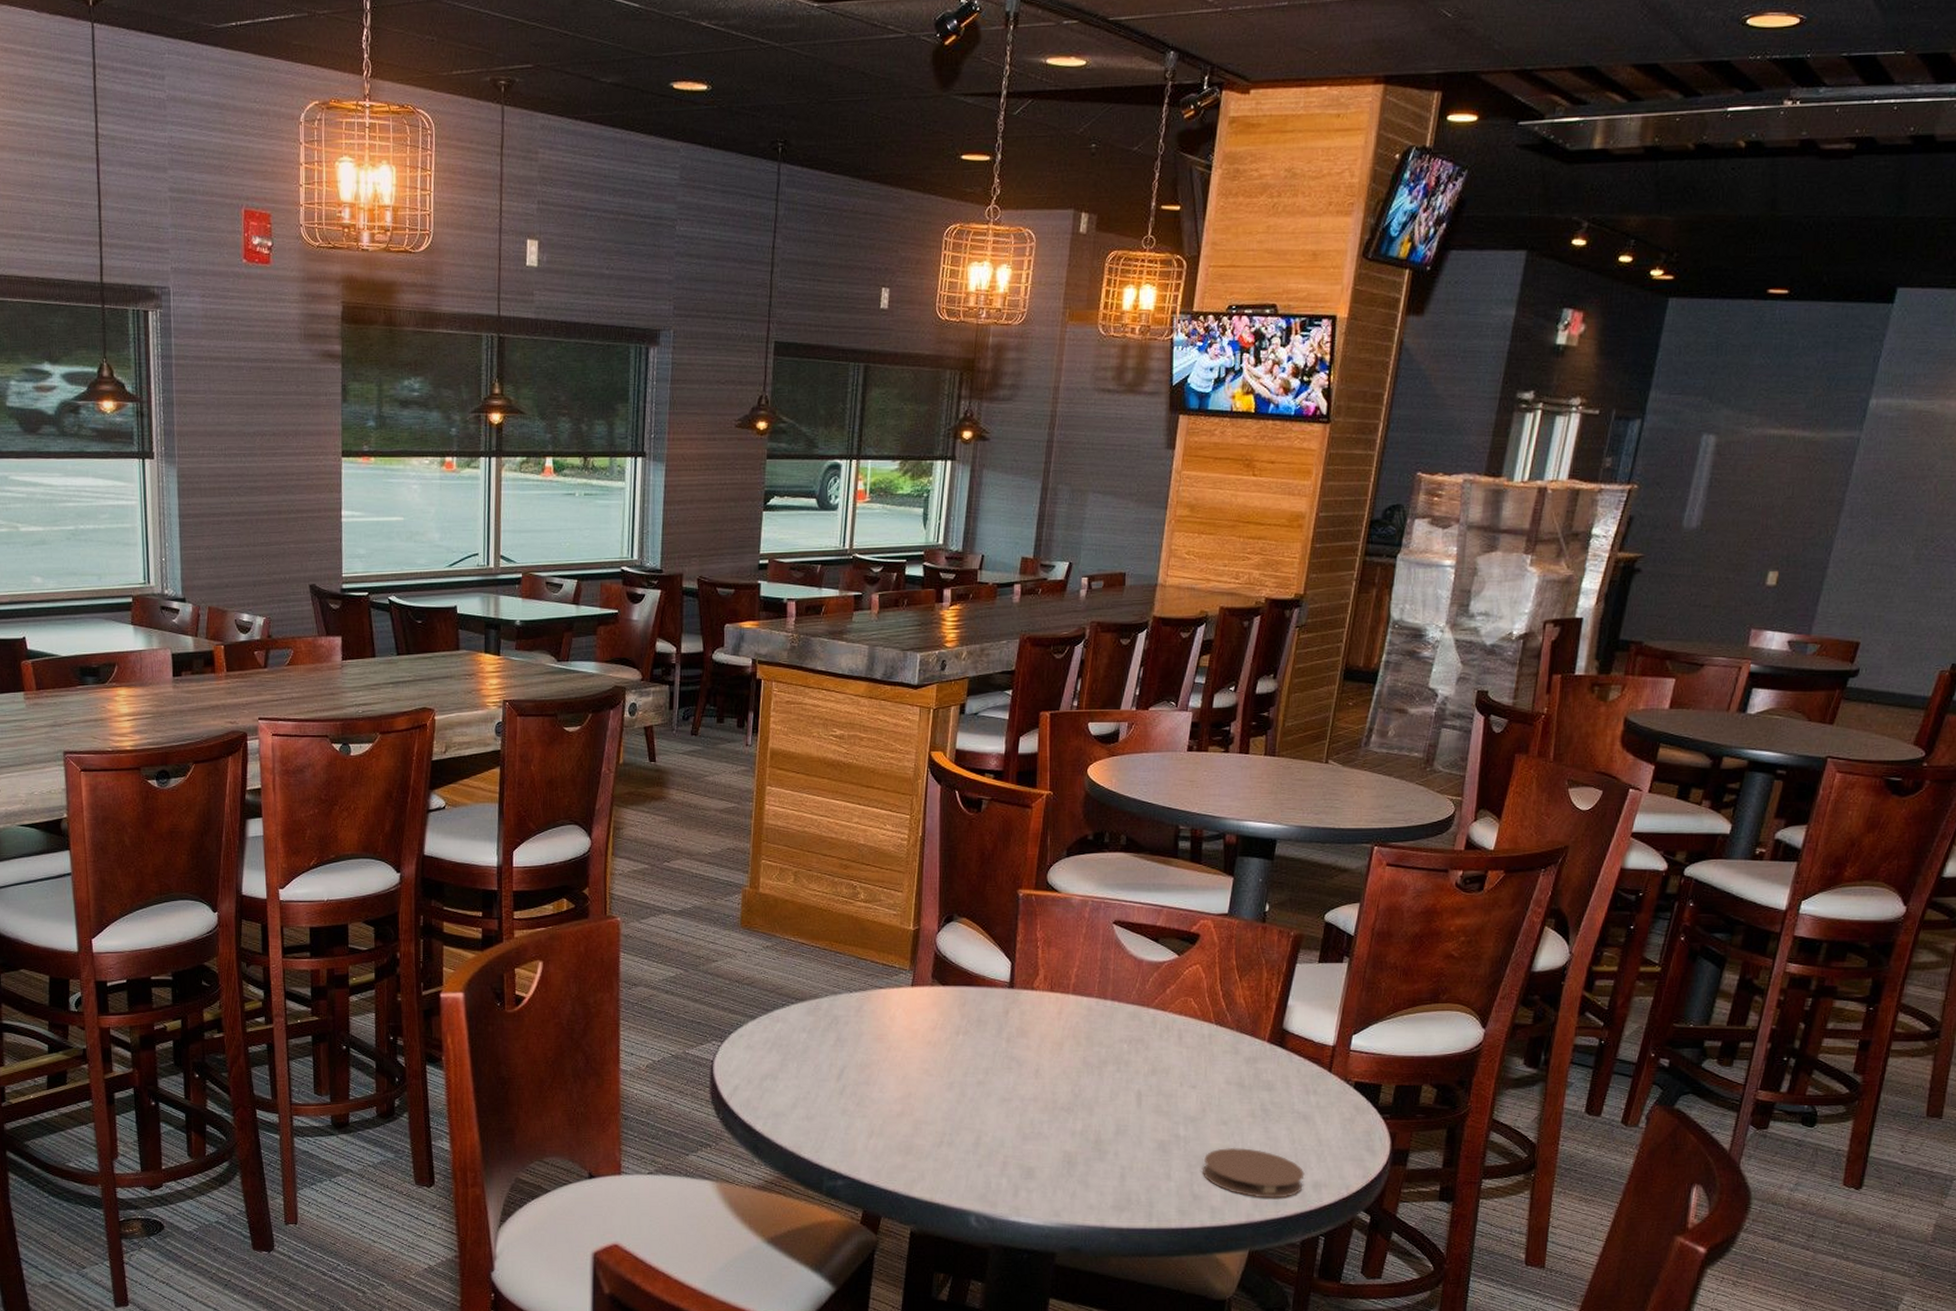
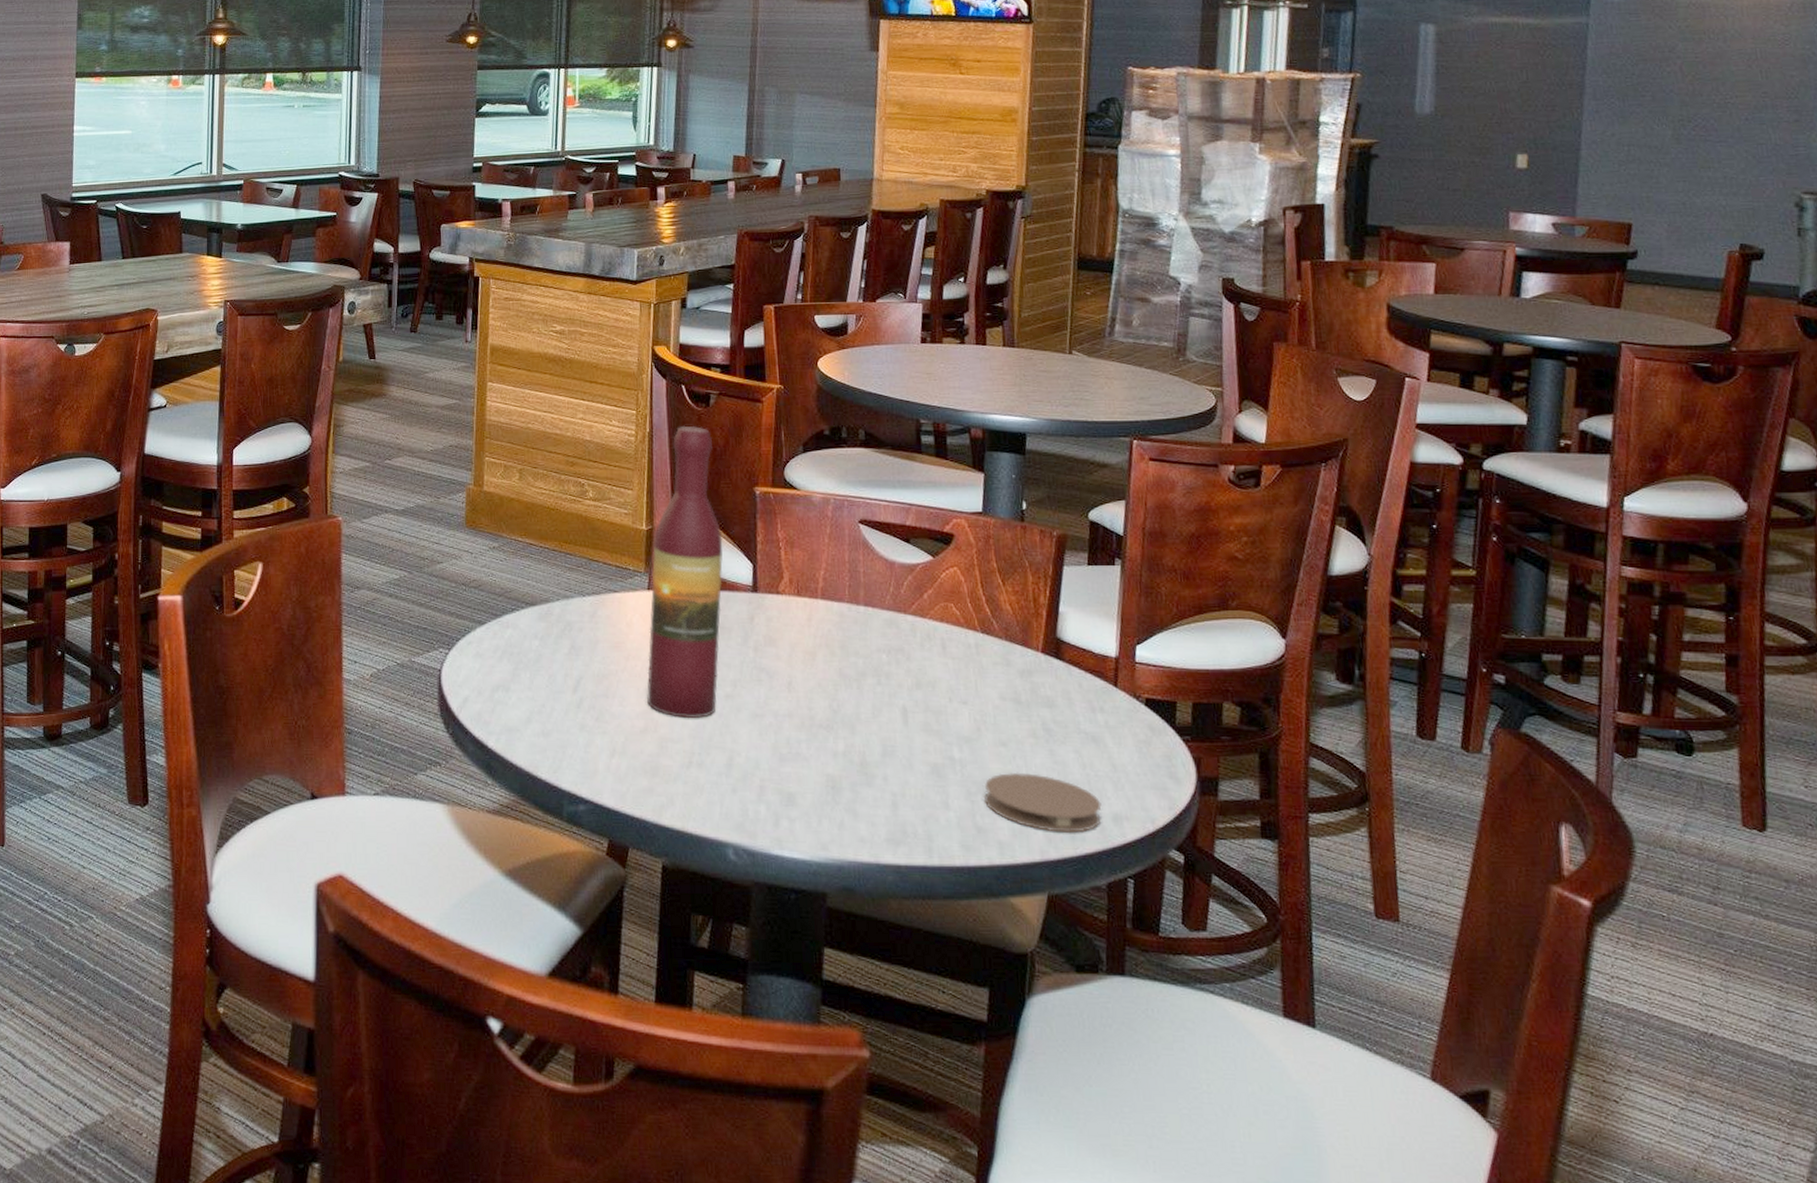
wine bottle: none [905,830,985,1103] -> present [647,425,723,719]

